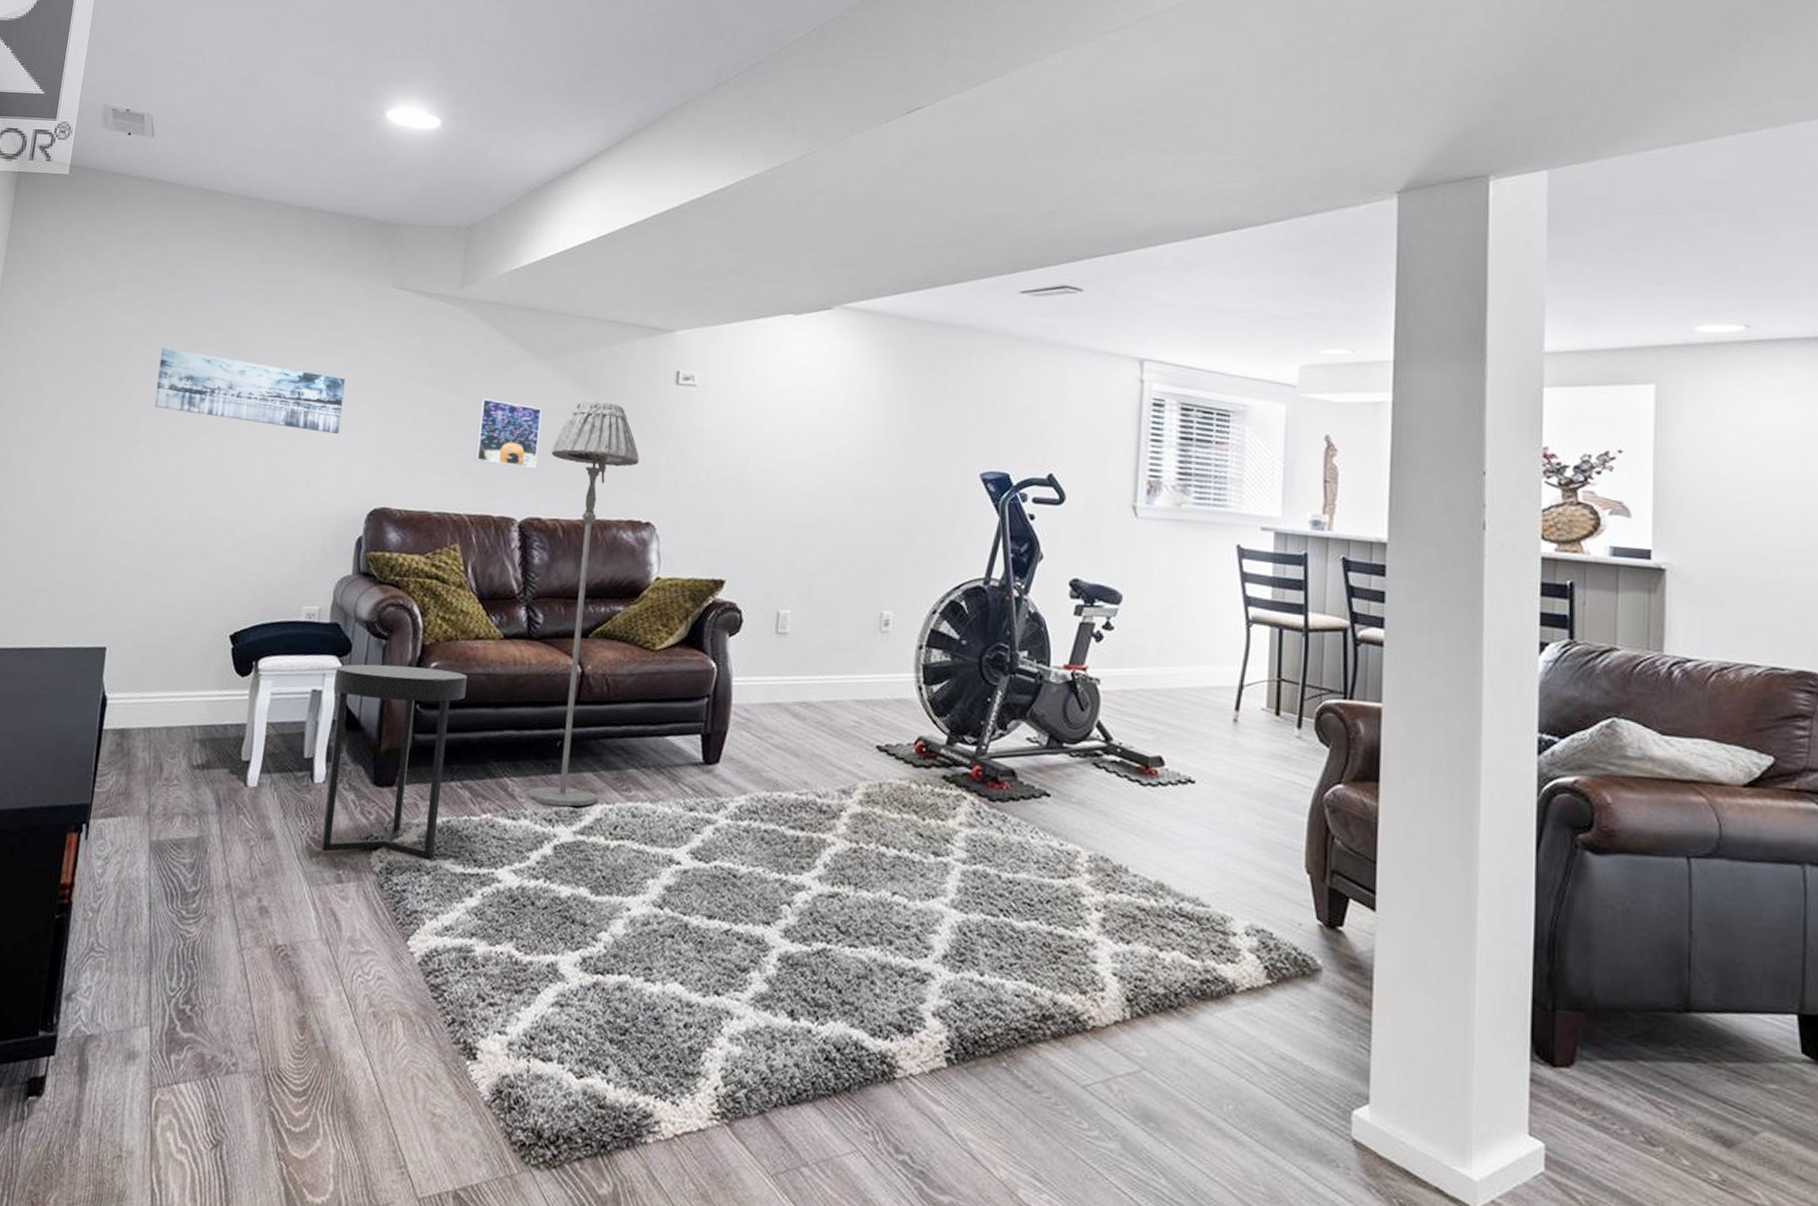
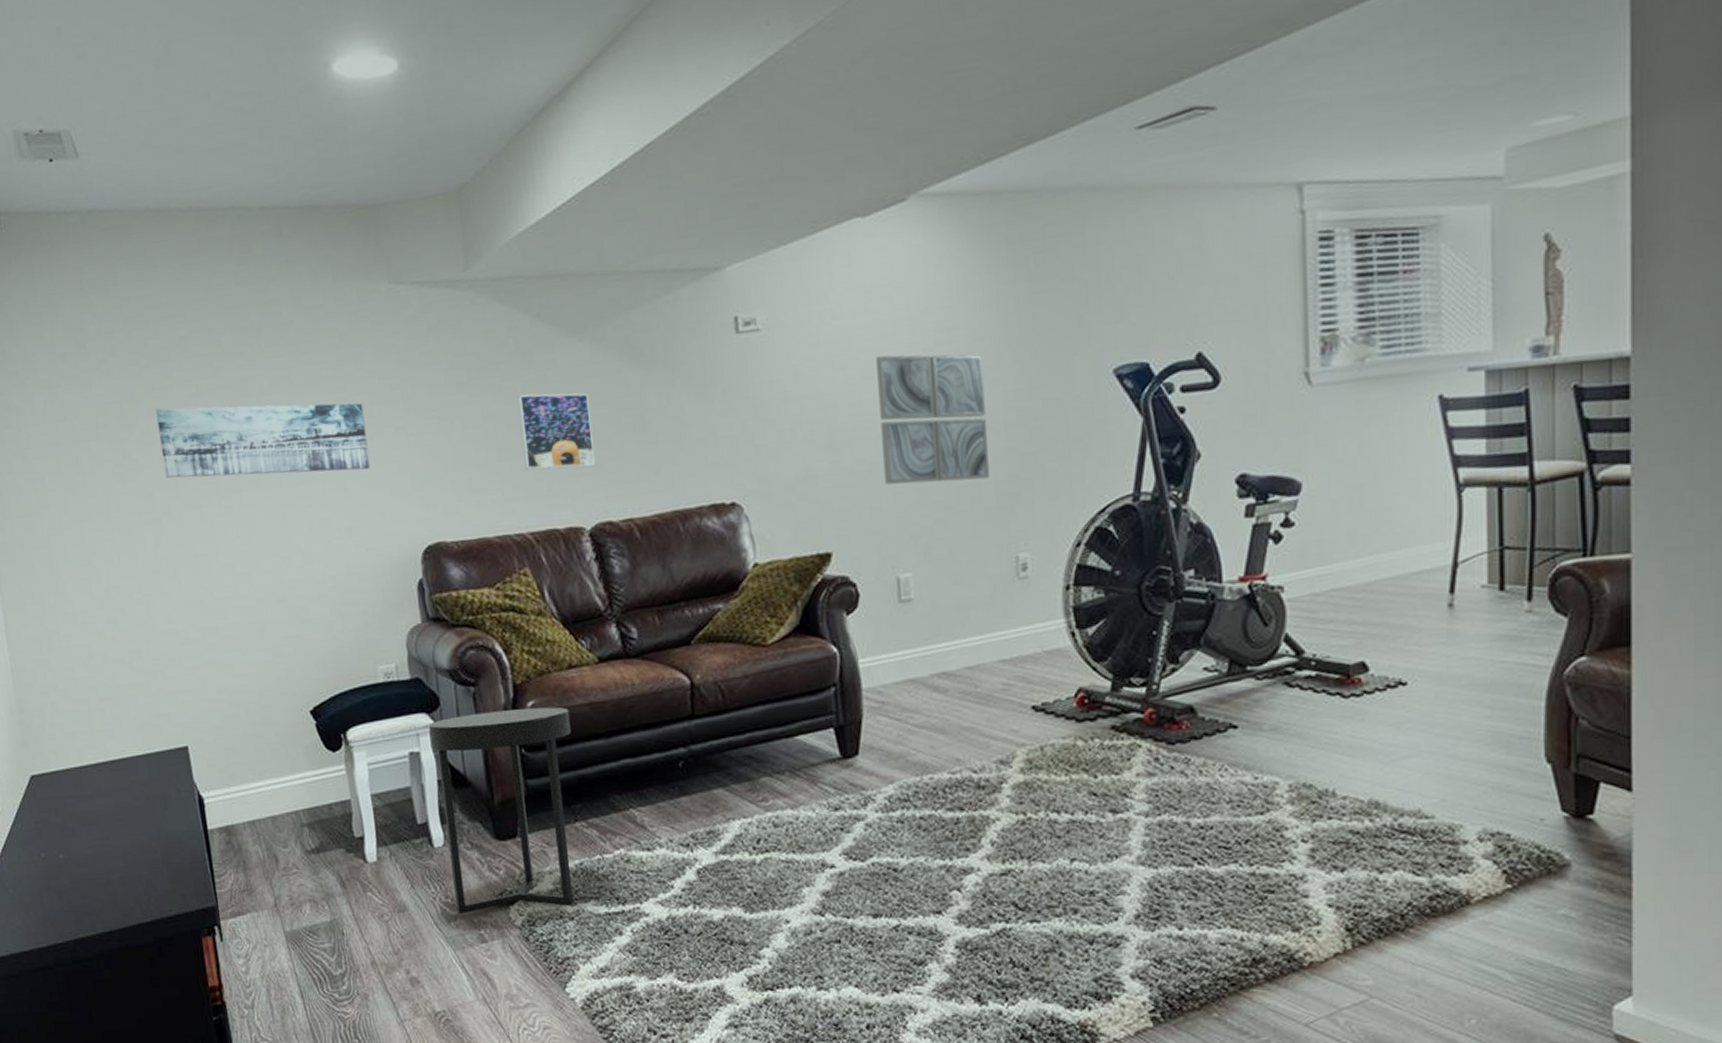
floor lamp: present [527,400,639,807] -> none [608,370,734,830]
wall art: none [780,425,875,543] -> present [876,354,989,485]

